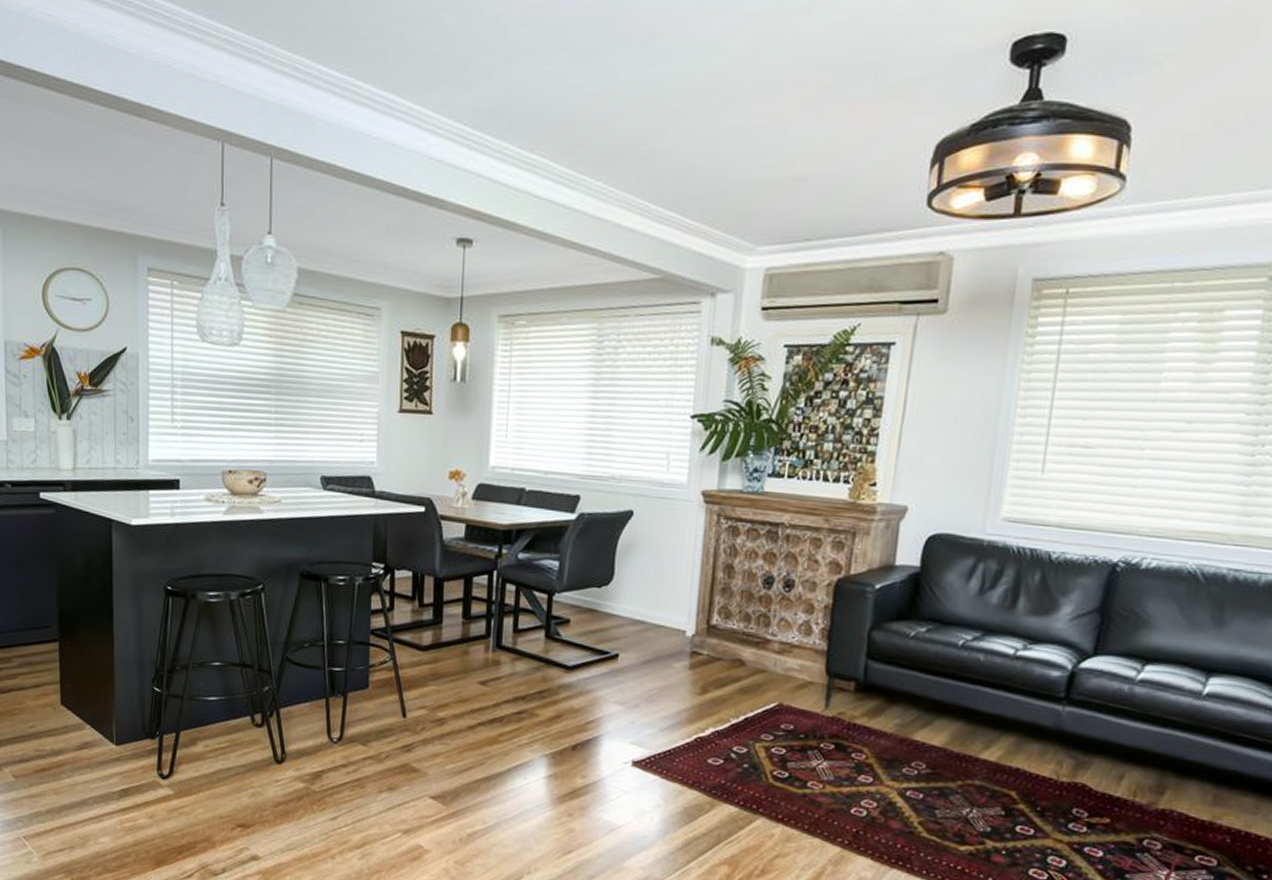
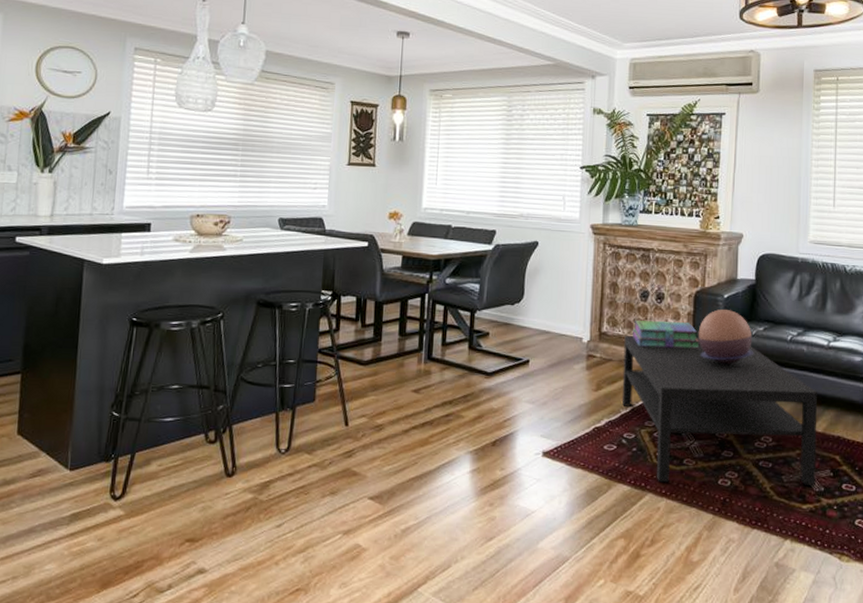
coffee table: none [733,629,993,825] -> present [622,335,818,485]
stack of books: none [749,612,839,651] -> present [632,320,700,349]
decorative bowl: none [836,602,911,671] -> present [698,309,754,364]

